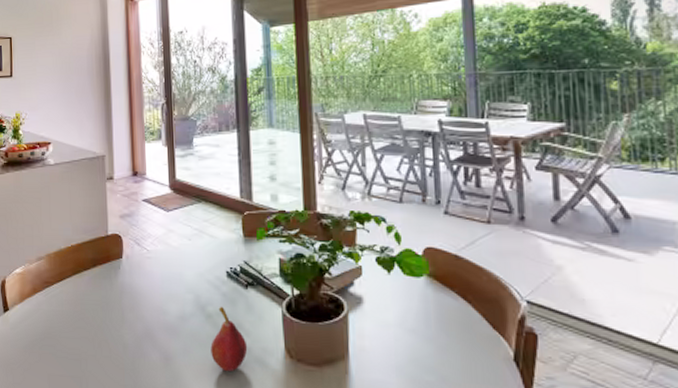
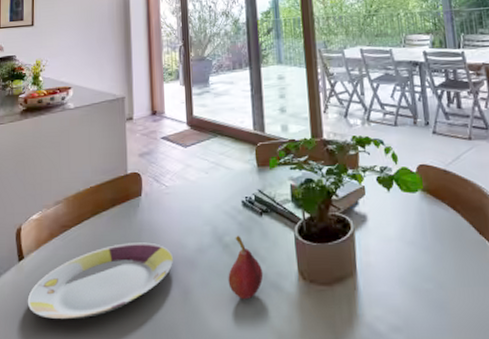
plate: none [13,304,154,373] -> present [27,242,173,320]

